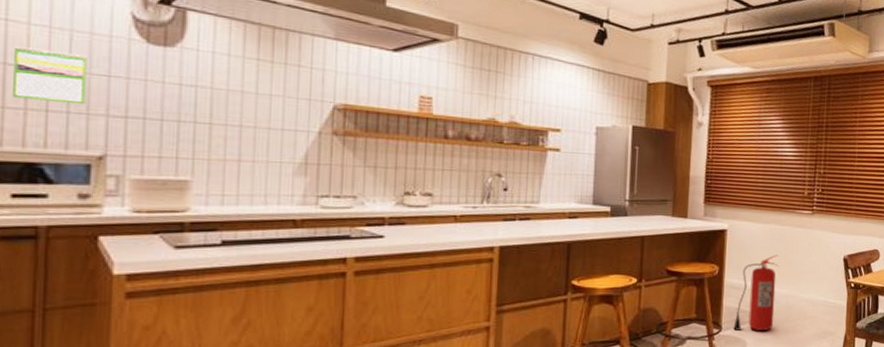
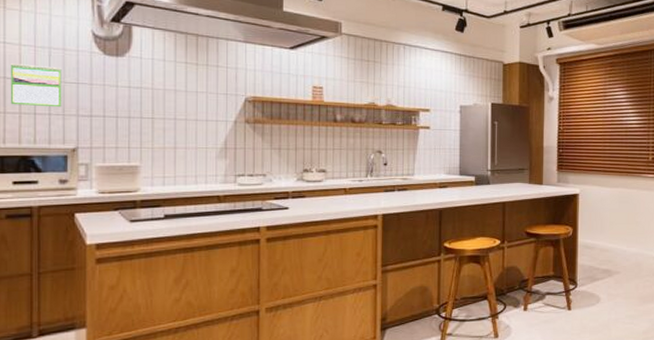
fire extinguisher: present [733,254,779,332] -> none [588,215,627,287]

